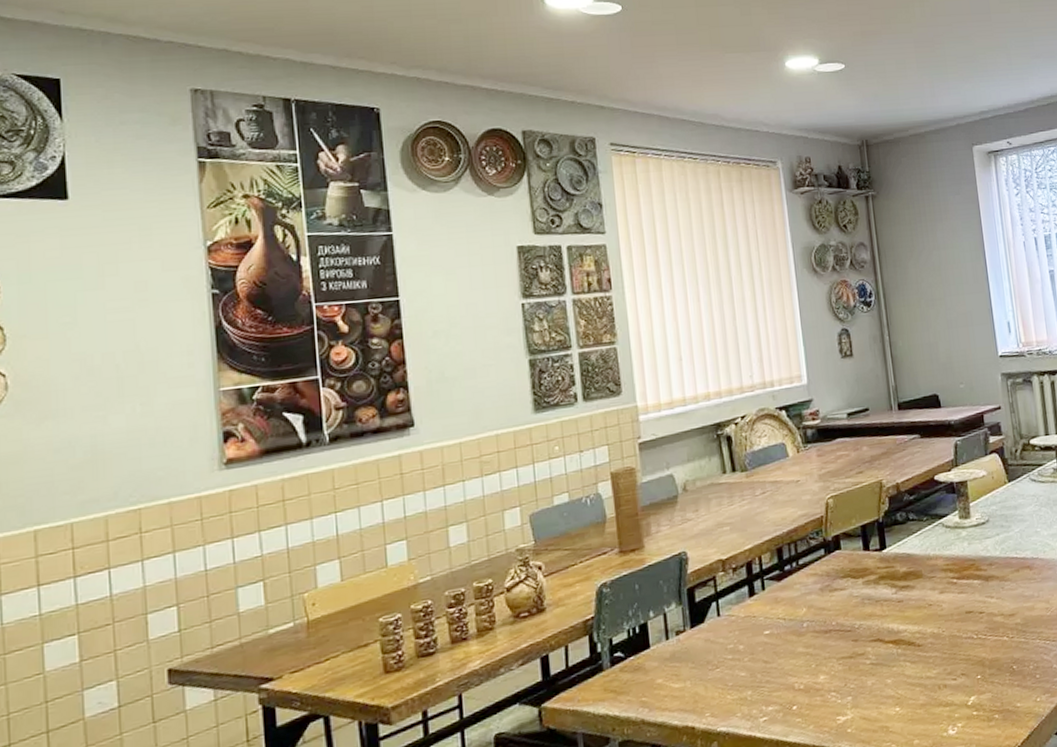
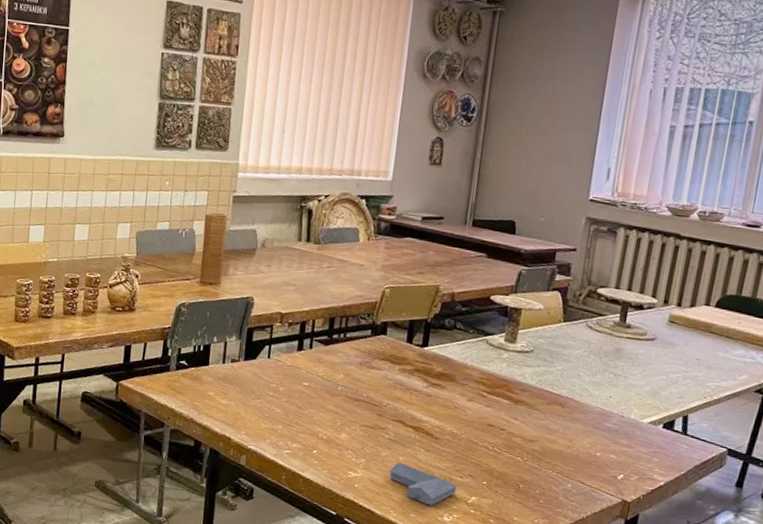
architectural model: none [879,685,954,724] -> present [388,462,458,506]

